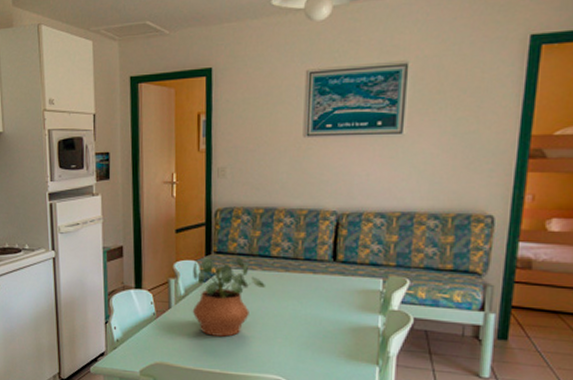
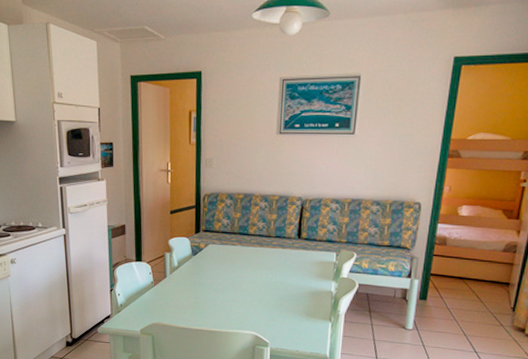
potted plant: present [192,256,265,337] -> none [184,234,244,301]

